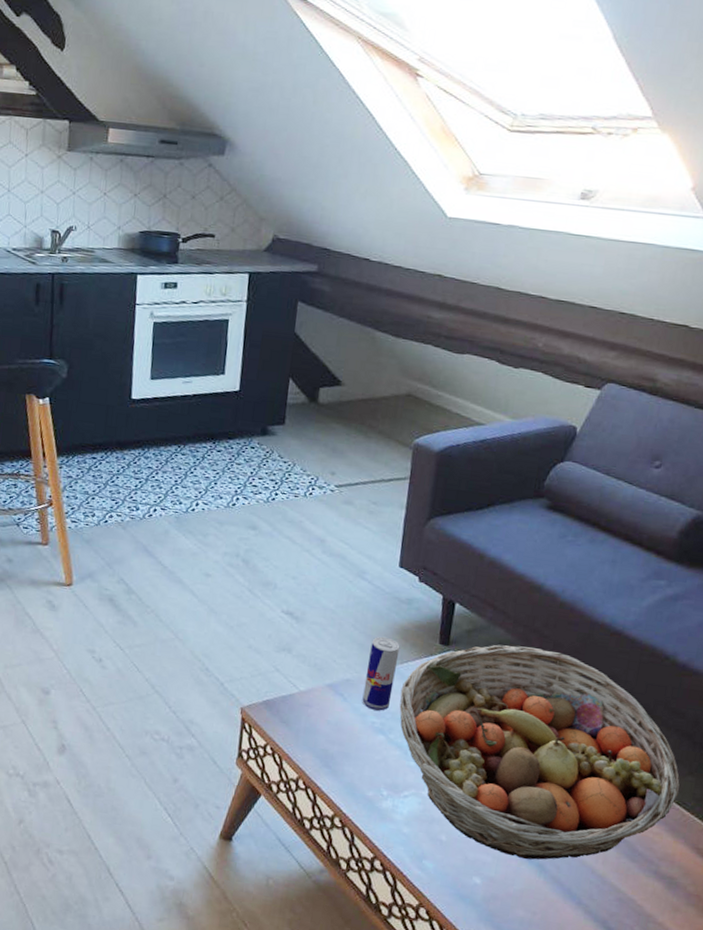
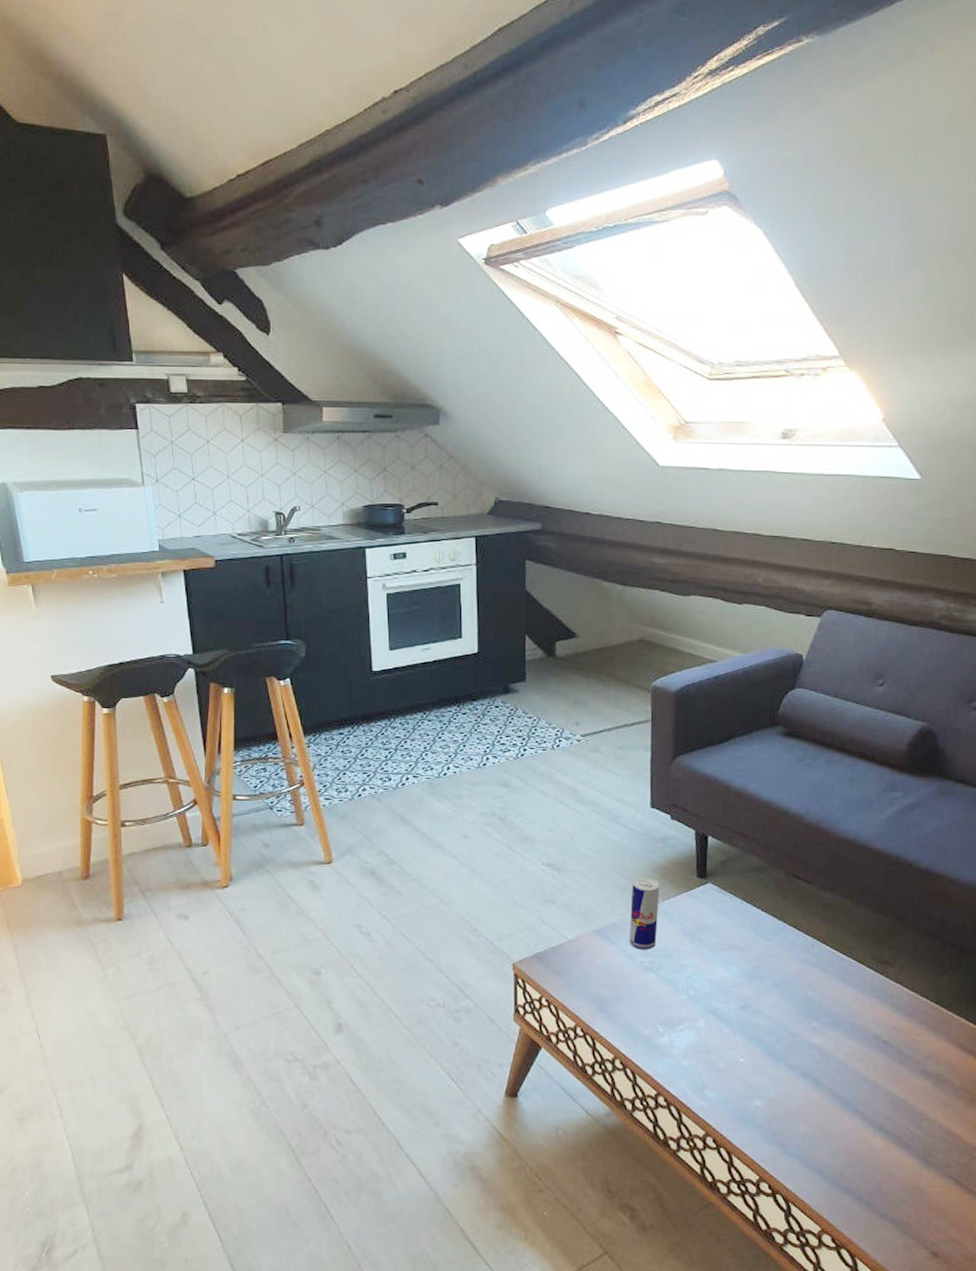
fruit basket: present [399,644,680,860] -> none [665,870,936,1076]

